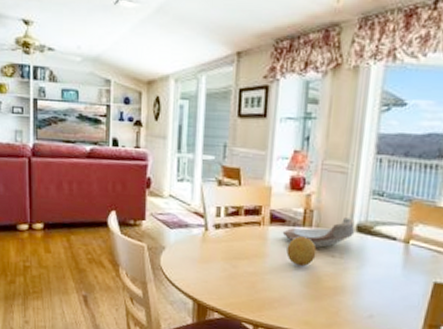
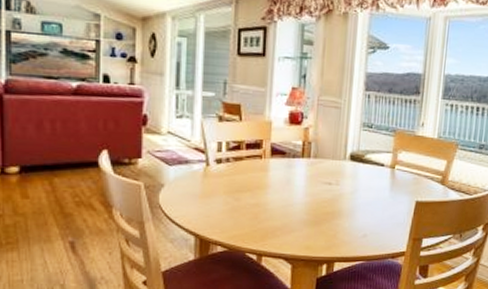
bowl: present [282,217,355,248] -> none [283,148,349,176]
fruit: present [286,236,317,267] -> none [287,167,315,195]

